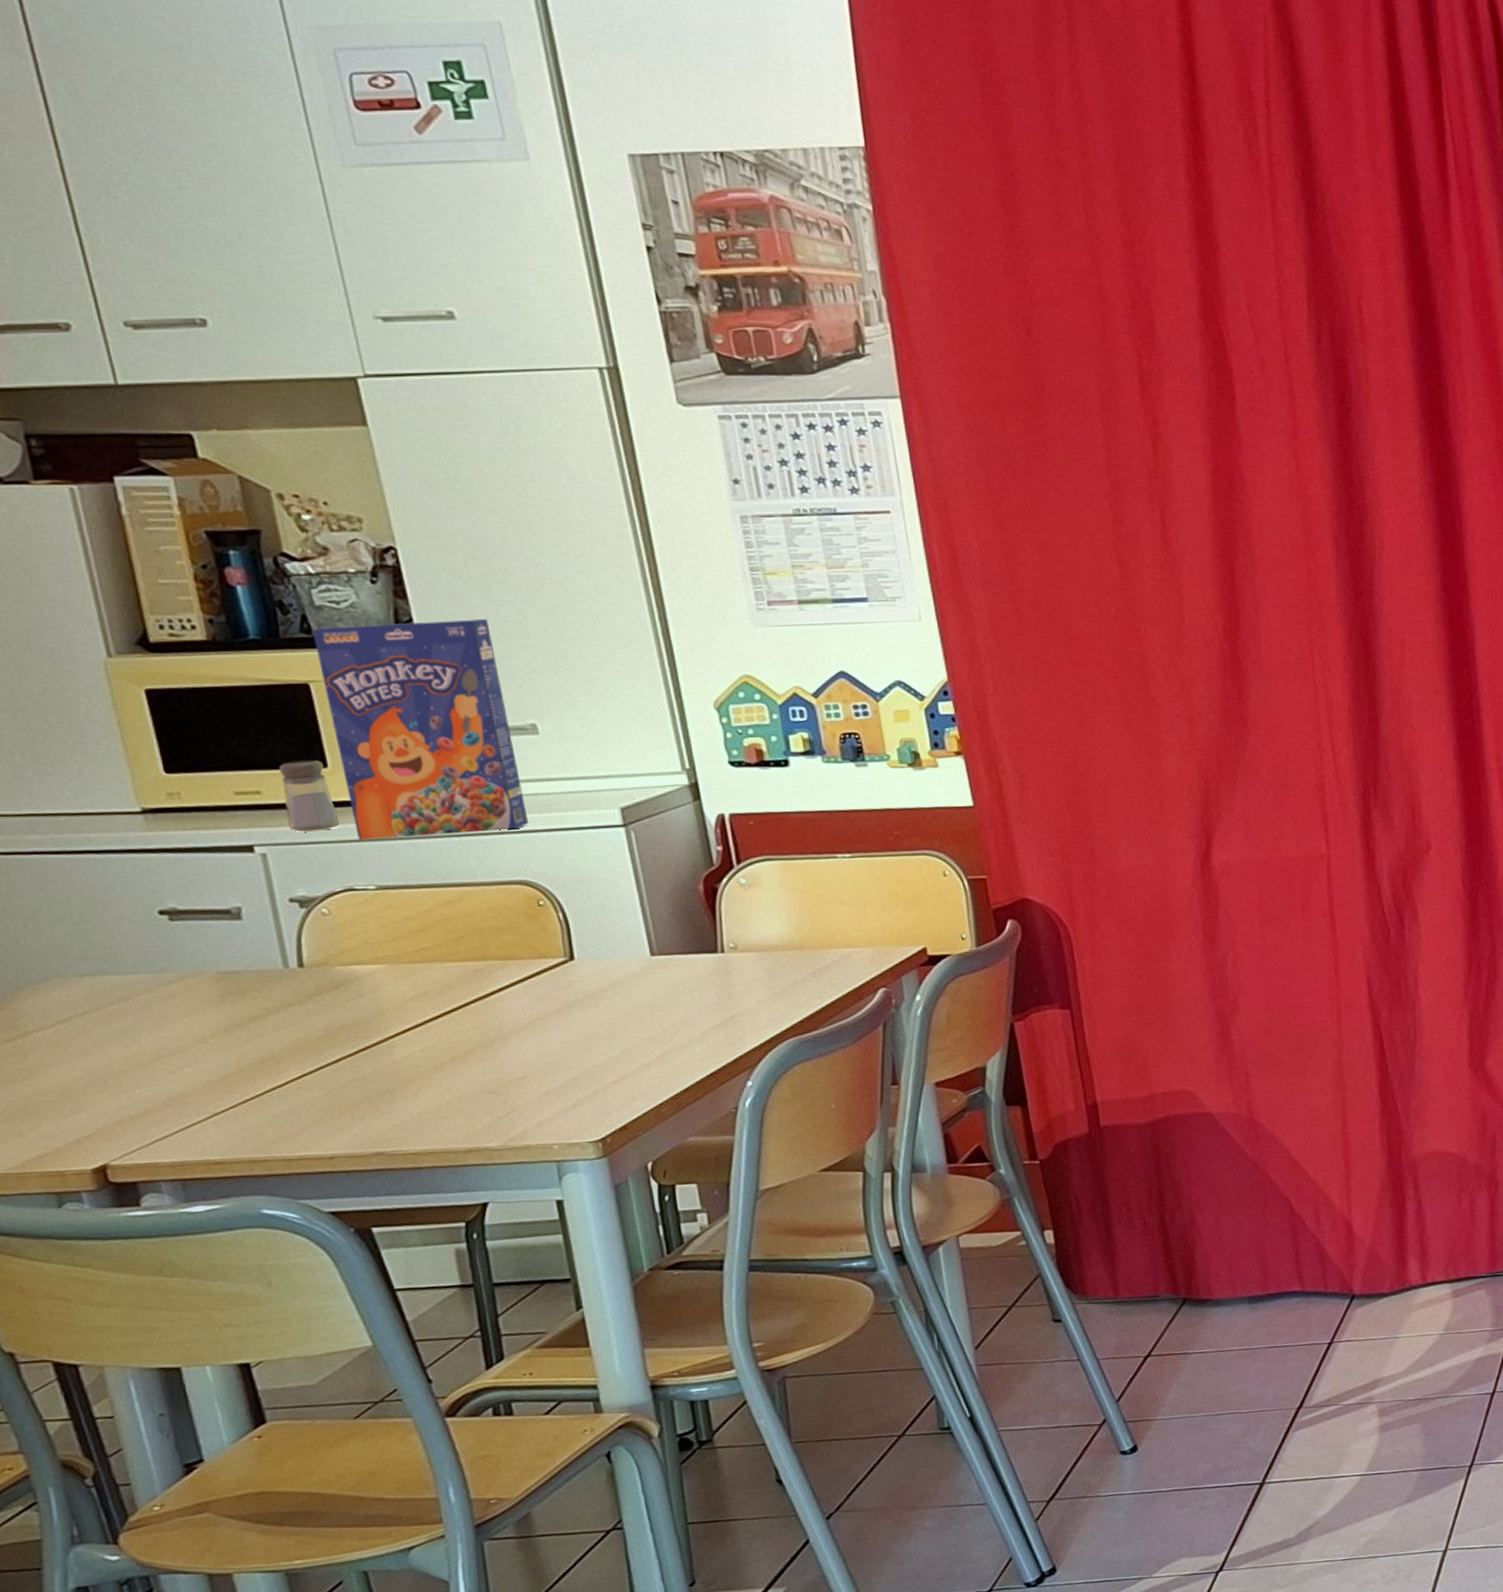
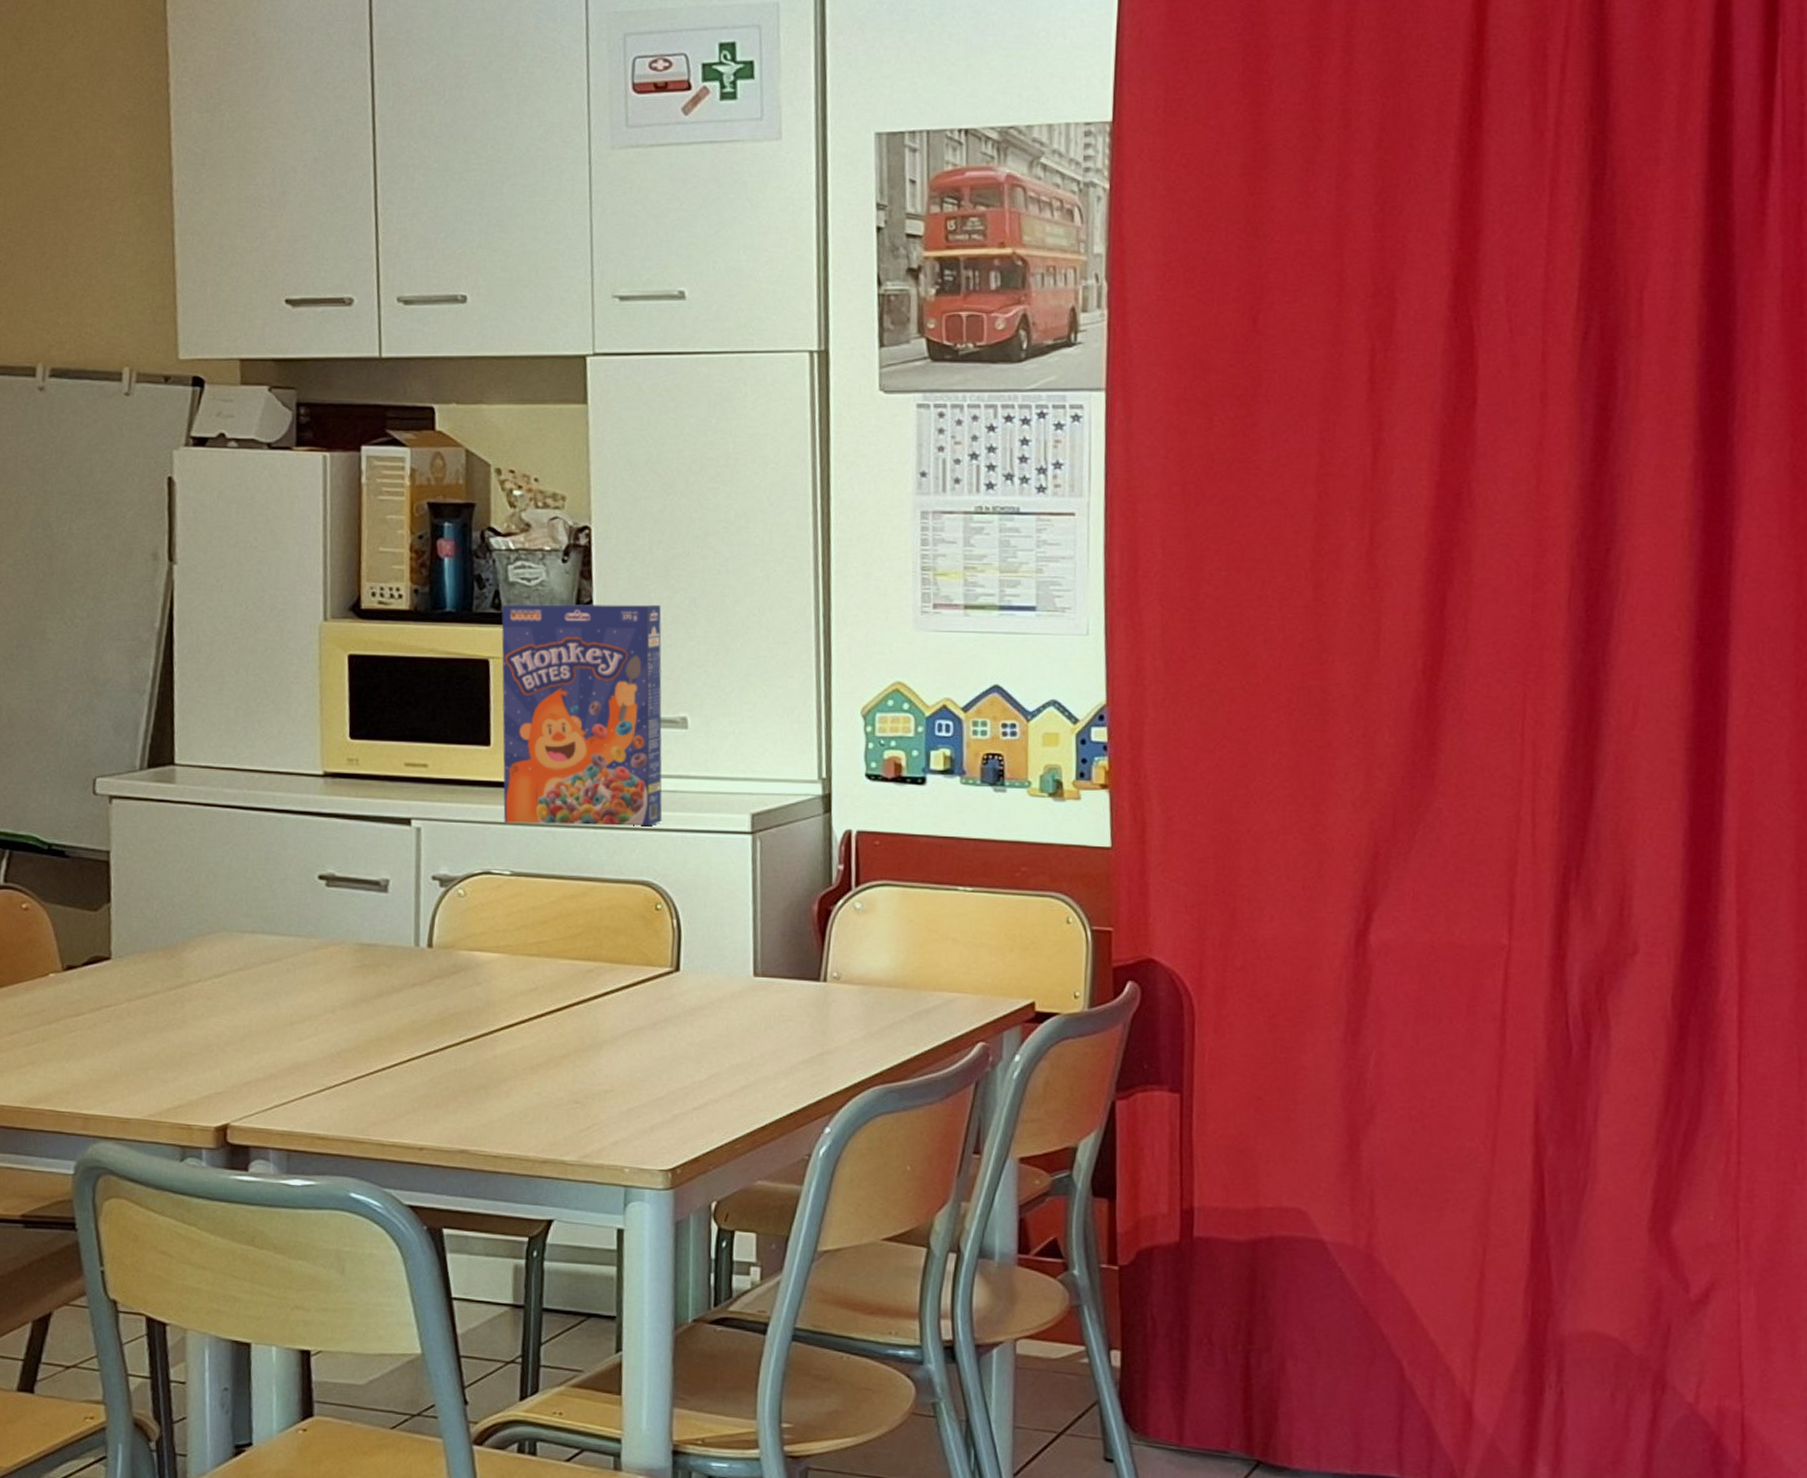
salt shaker: present [278,760,340,832] -> none [445,736,491,810]

